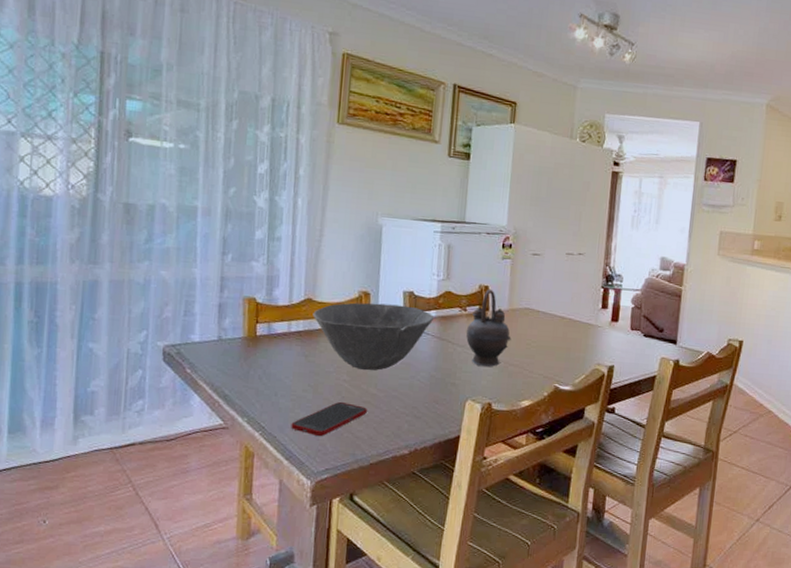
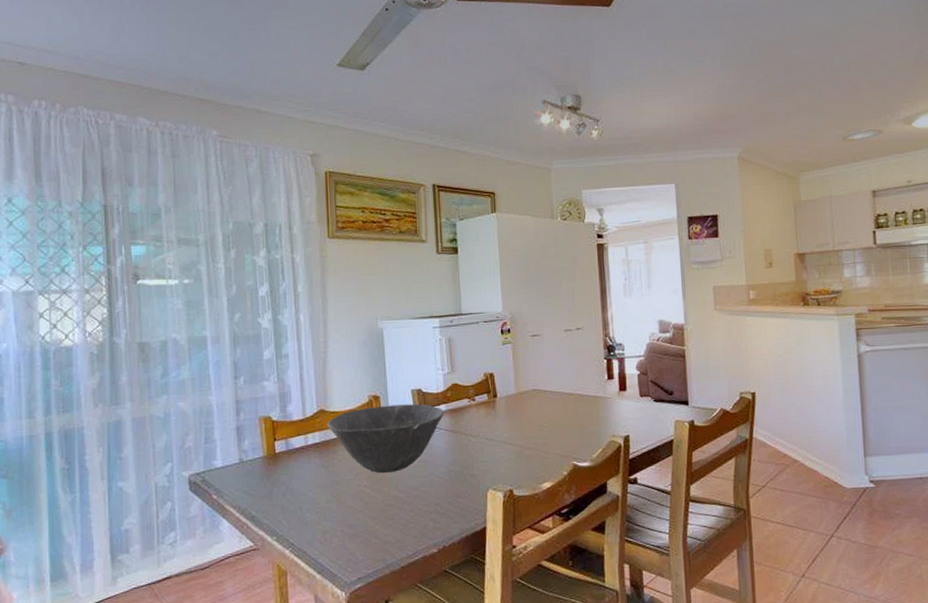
cell phone: present [291,401,367,436] -> none [319,507,391,546]
teapot: present [466,290,511,367] -> none [477,376,523,454]

